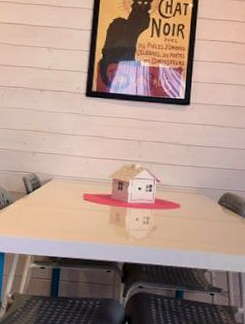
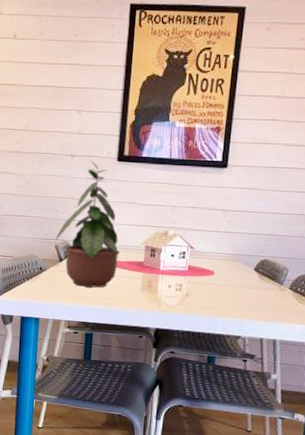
potted plant: none [21,95,88,221] -> present [54,160,120,288]

